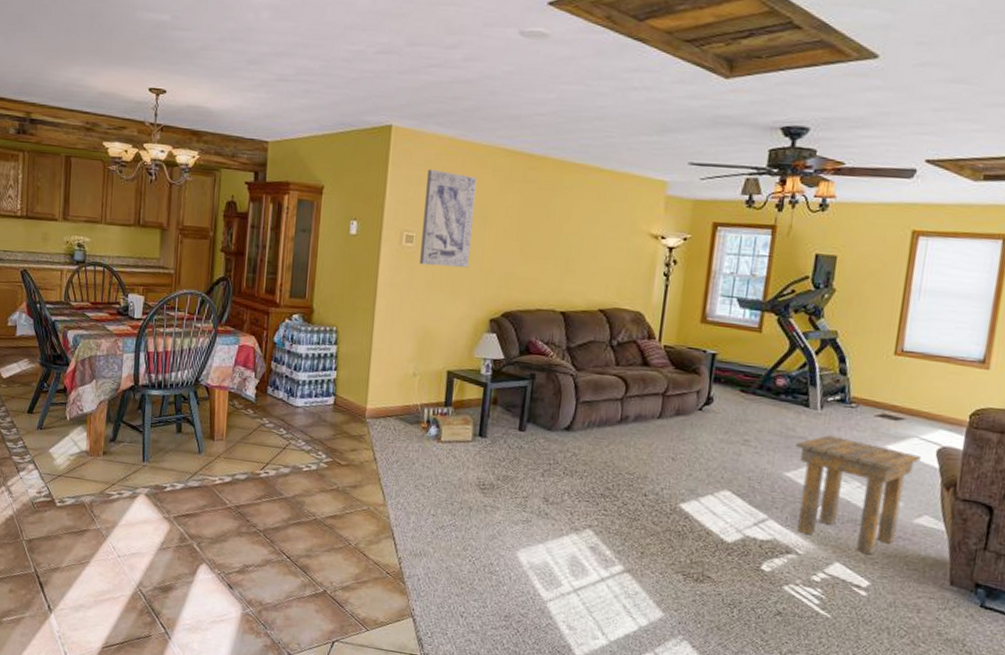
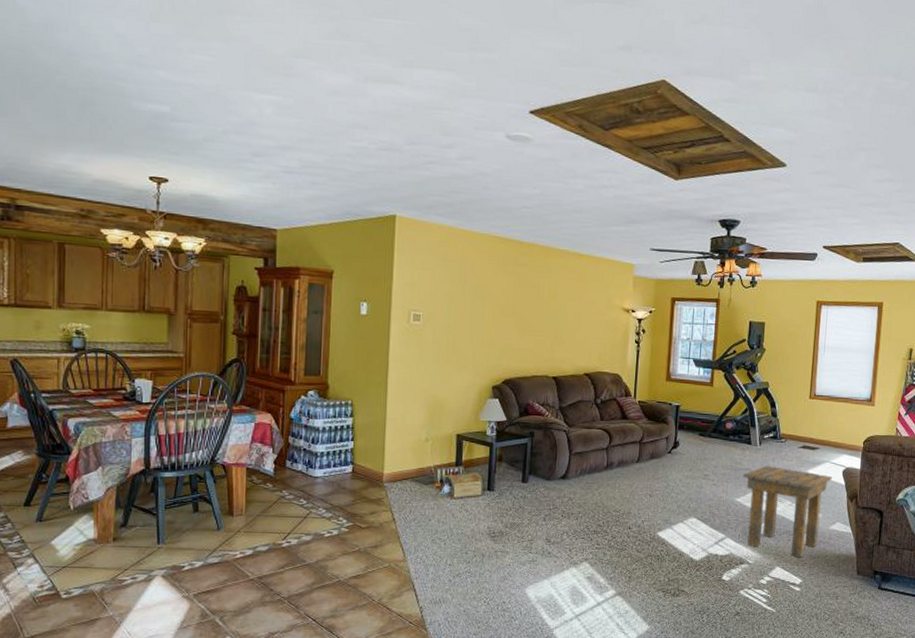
wall art: present [420,169,477,268] -> none [427,254,475,342]

